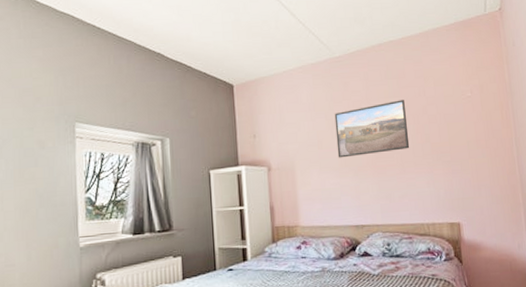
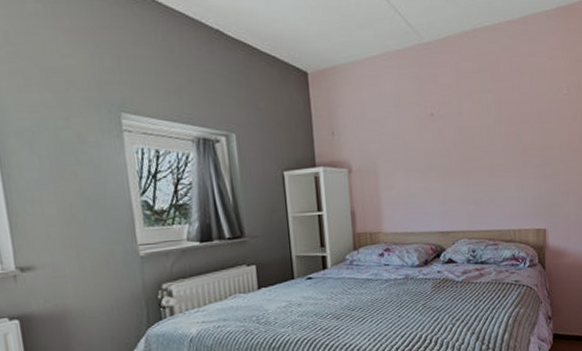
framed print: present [334,100,410,158] -> none [421,96,501,160]

